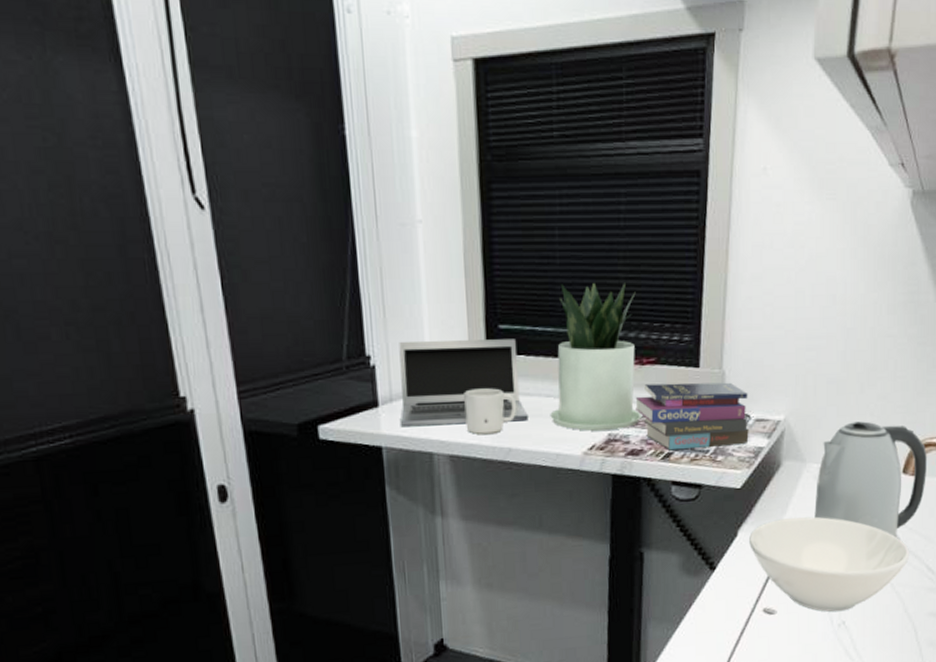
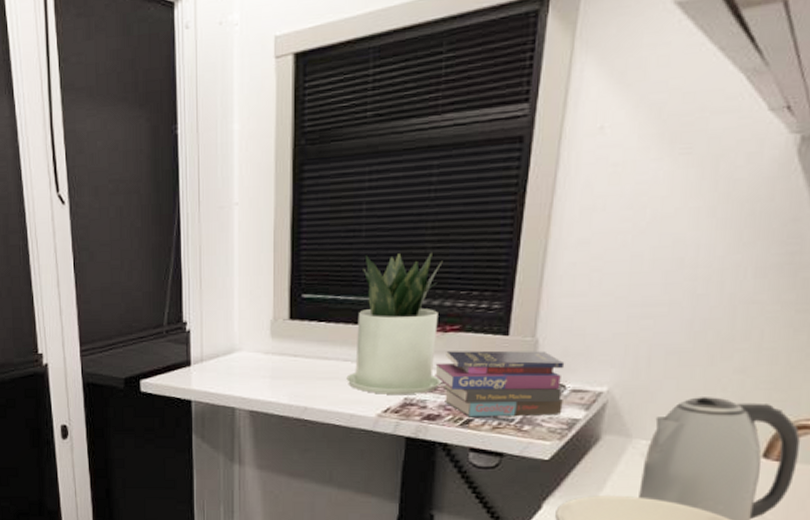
laptop: present [399,339,528,426] -> none [209,307,325,383]
mug: present [464,388,517,434] -> none [266,352,315,393]

